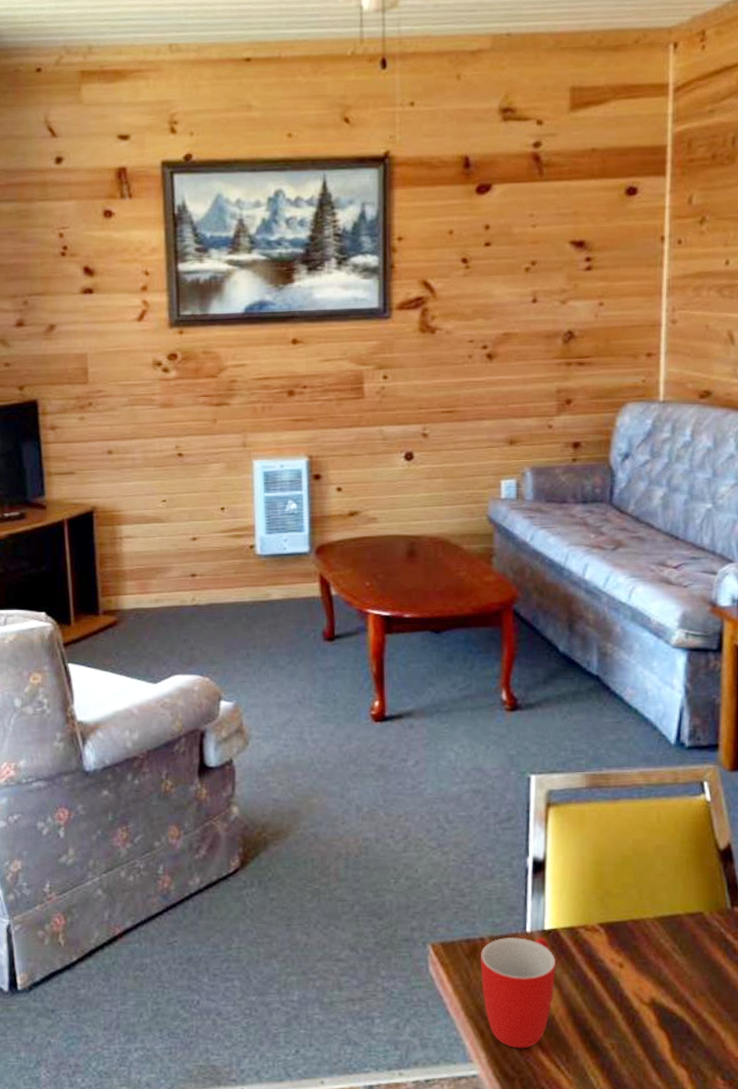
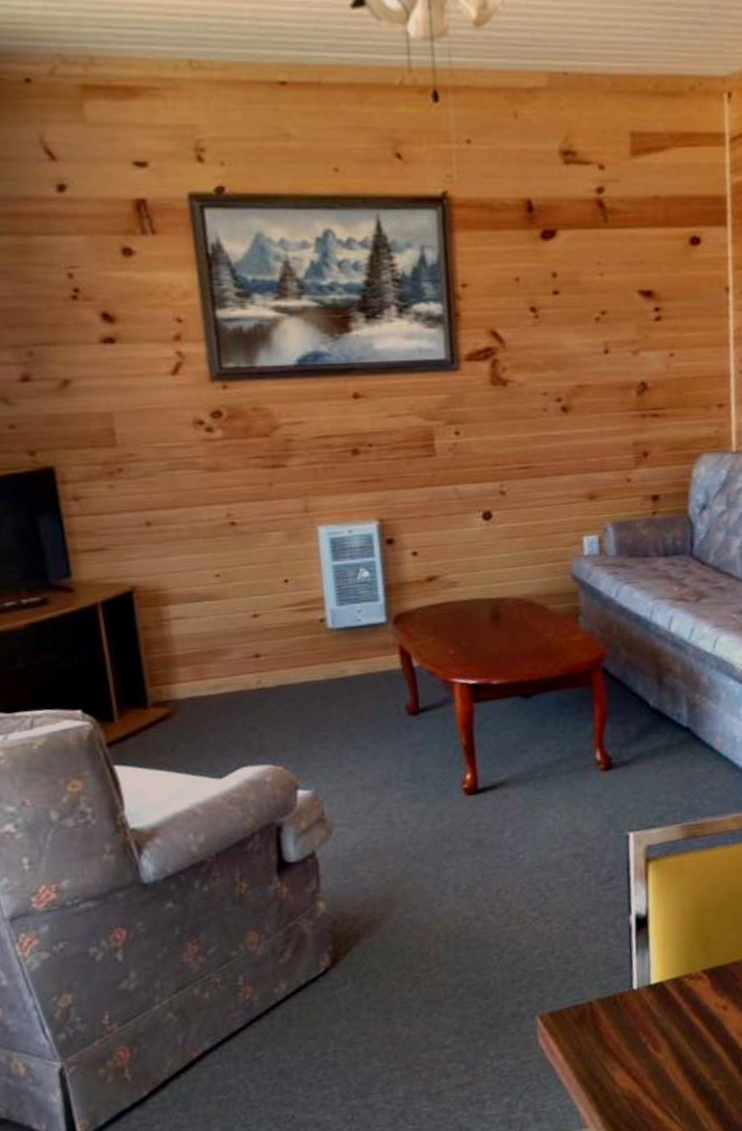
mug: present [480,937,556,1049] -> none [589,992,664,1106]

